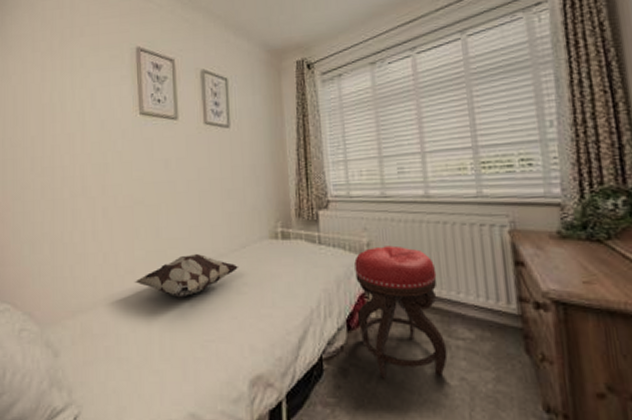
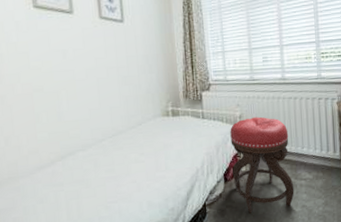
decorative pillow: present [134,253,240,298] -> none [38,132,137,170]

